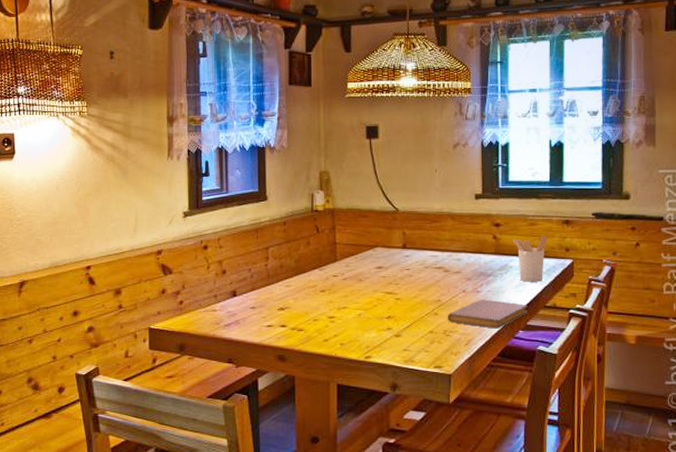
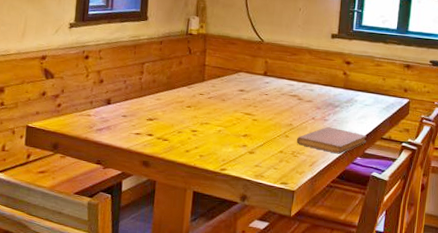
utensil holder: present [512,235,547,282] -> none [360,76,390,116]

